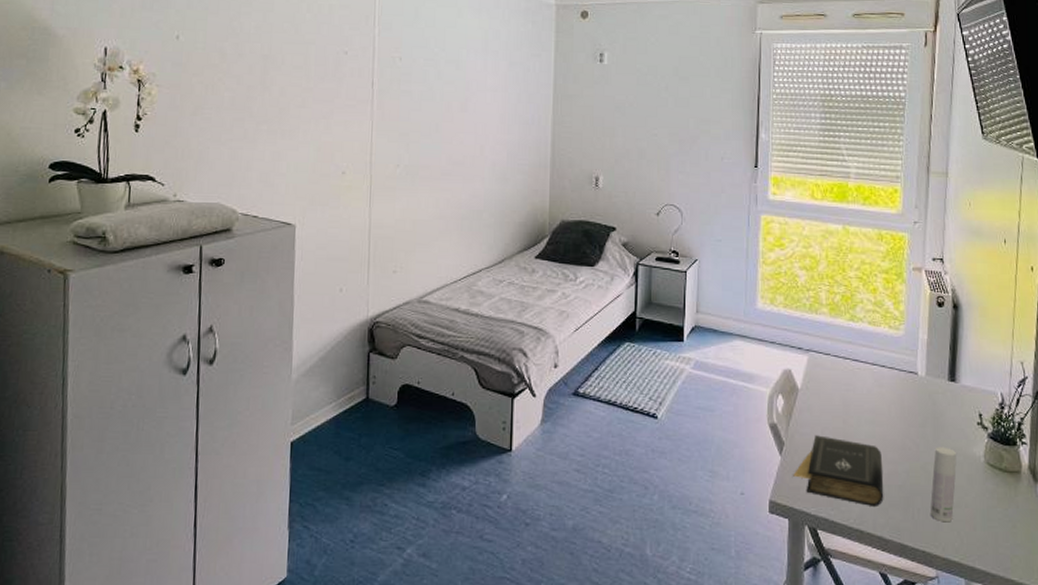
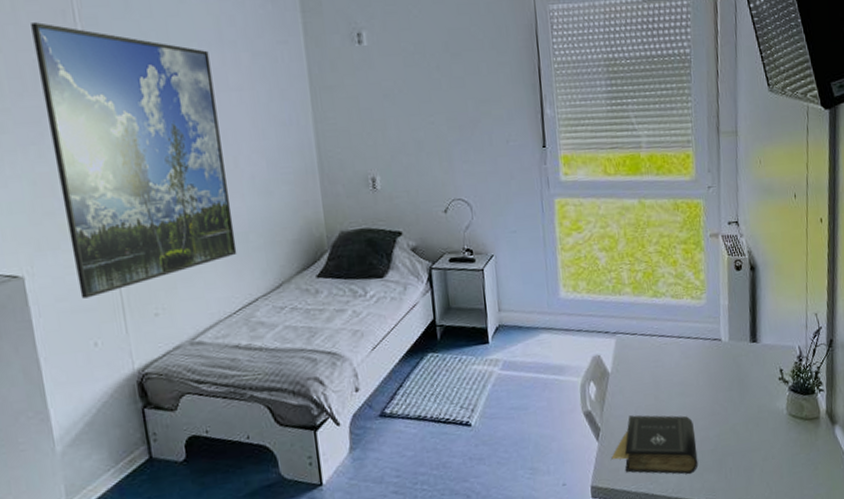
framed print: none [337,24,474,250] -> present [31,22,237,299]
bottle: present [930,446,957,521] -> none [741,406,763,476]

